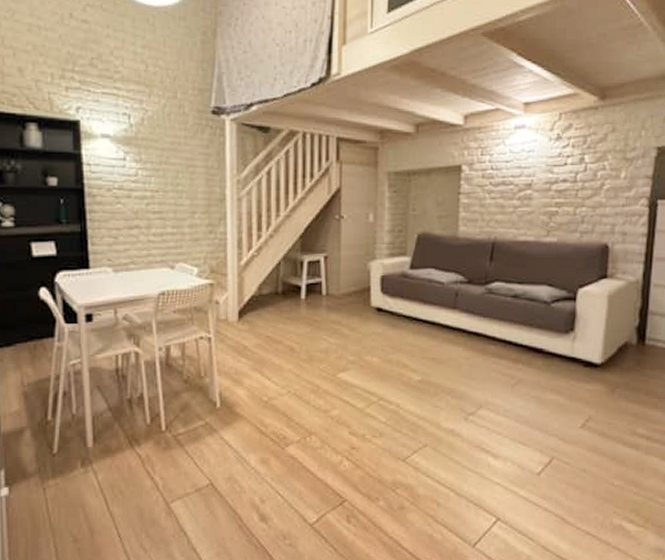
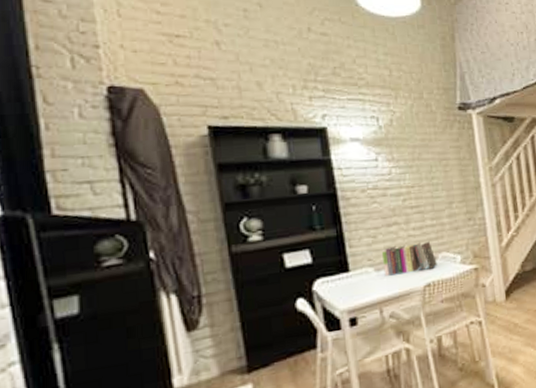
books: none [121,249,173,279] -> present [381,241,437,276]

